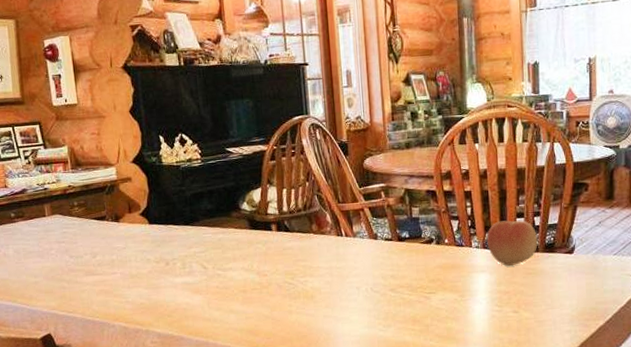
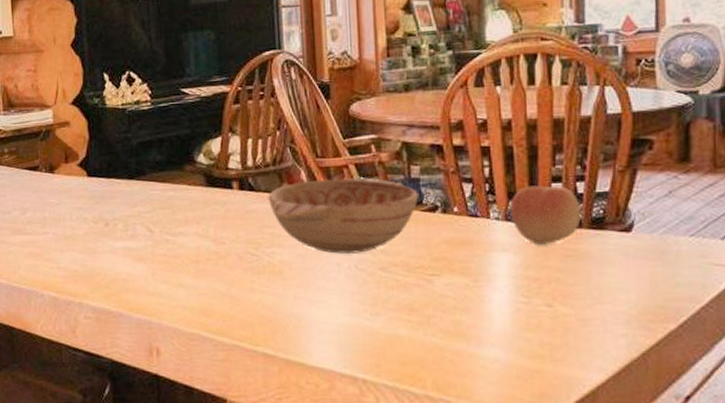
decorative bowl: none [300,218,418,280] -> present [268,178,418,255]

